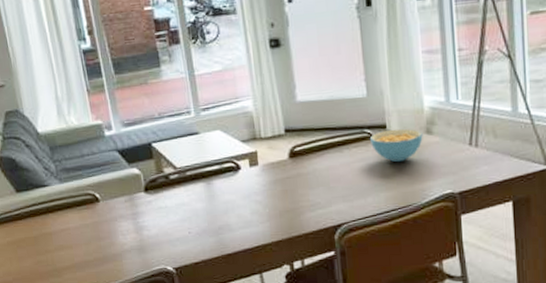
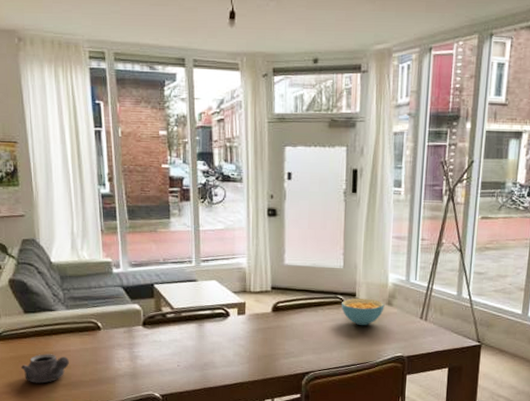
teapot: none [20,234,70,269] -> present [21,353,69,384]

